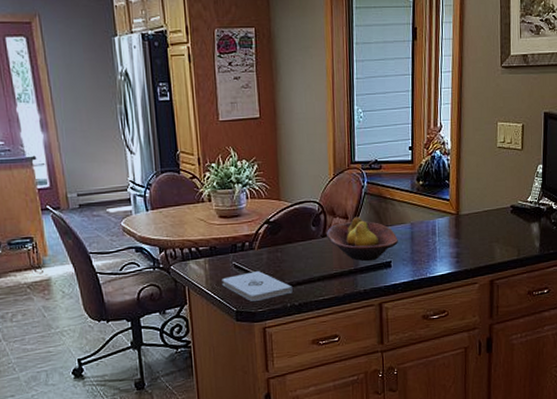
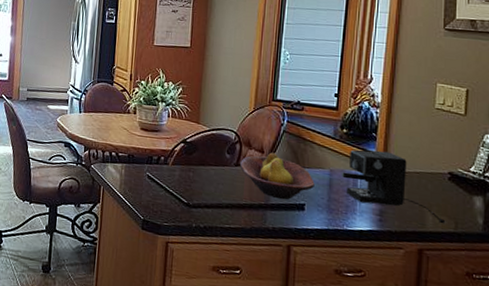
notepad: present [222,271,293,301] -> none [134,185,200,215]
coffee maker: none [421,196,511,254] -> present [341,149,446,225]

